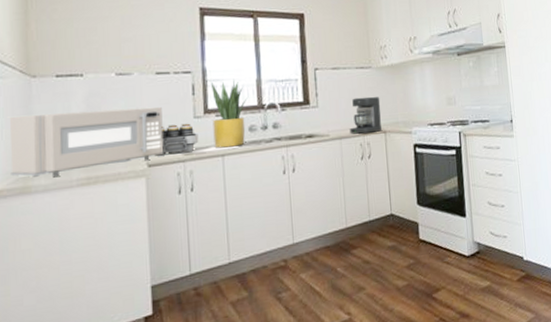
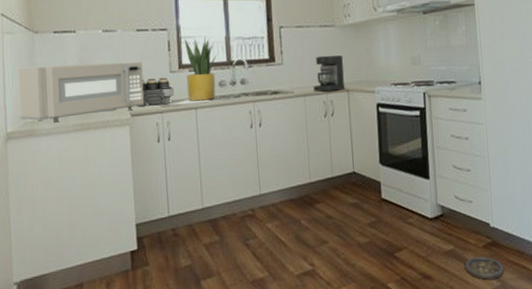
pet bowl: none [501,290,538,313] -> present [464,257,504,280]

